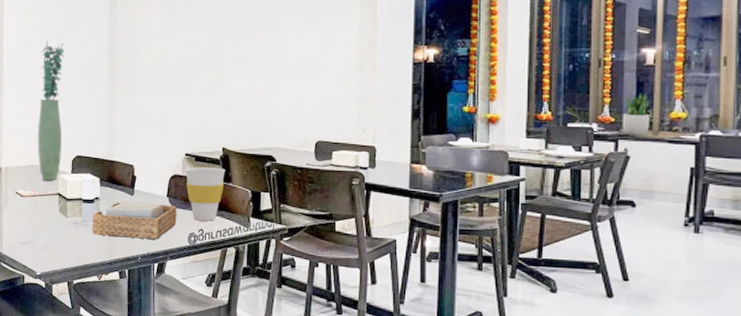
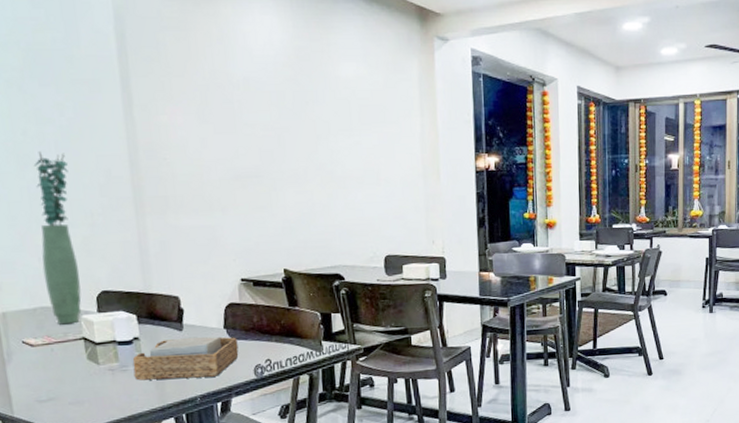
cup: present [185,166,226,221] -> none [243,291,290,351]
planter: present [622,92,650,137] -> none [655,194,676,234]

